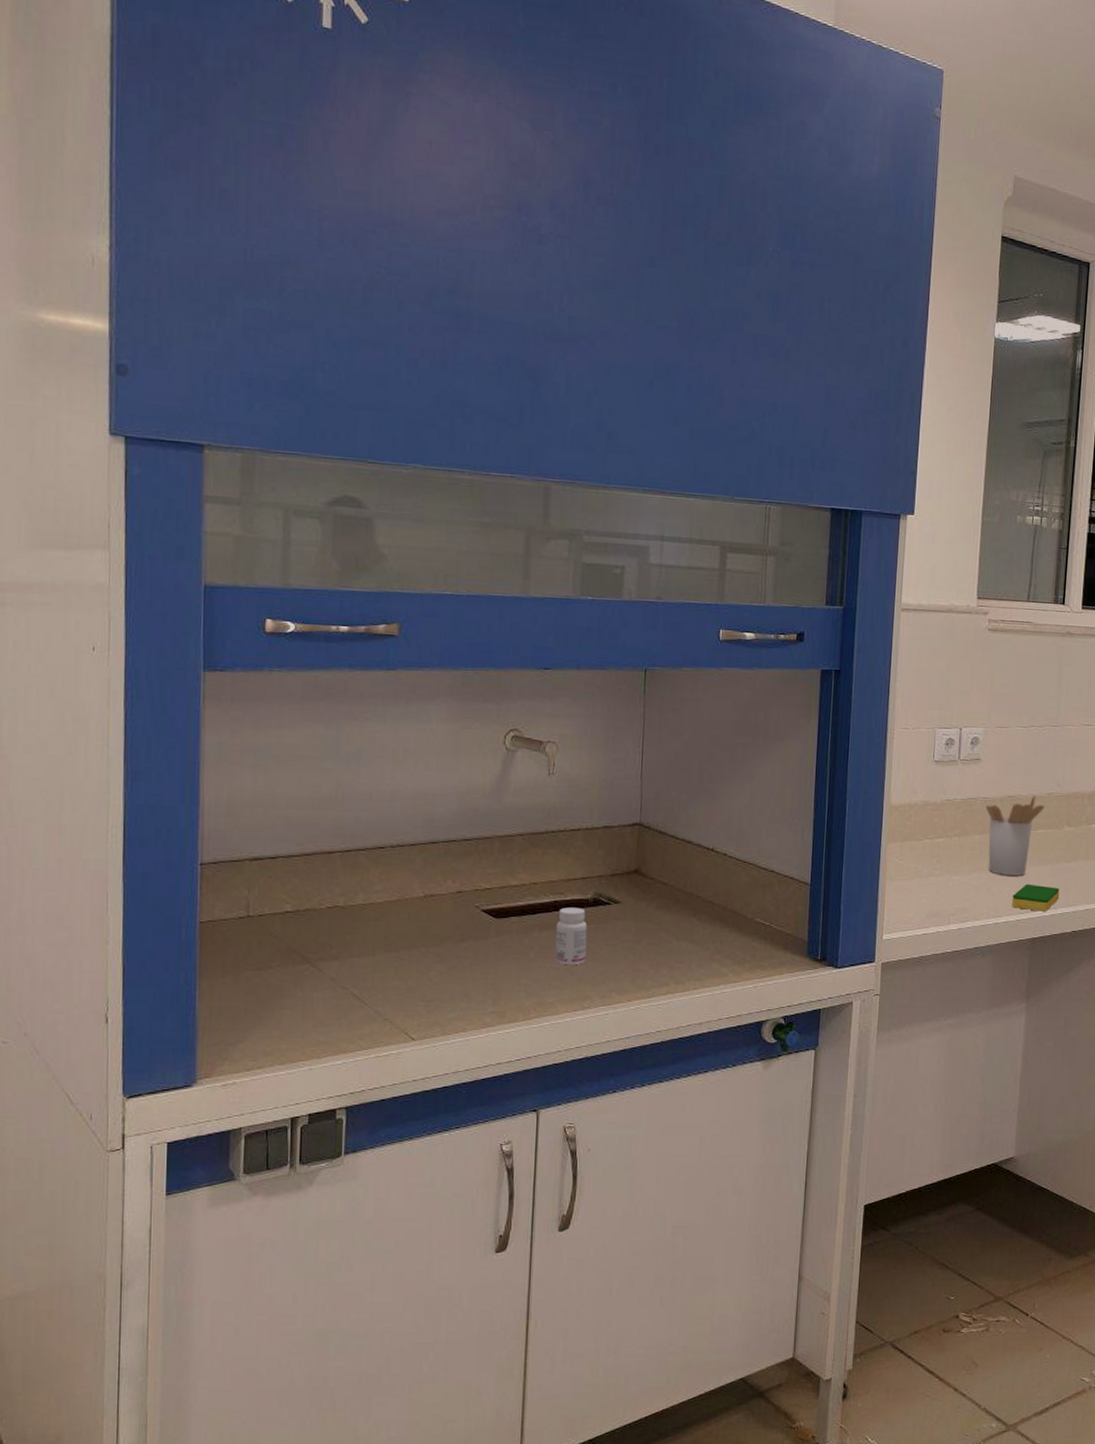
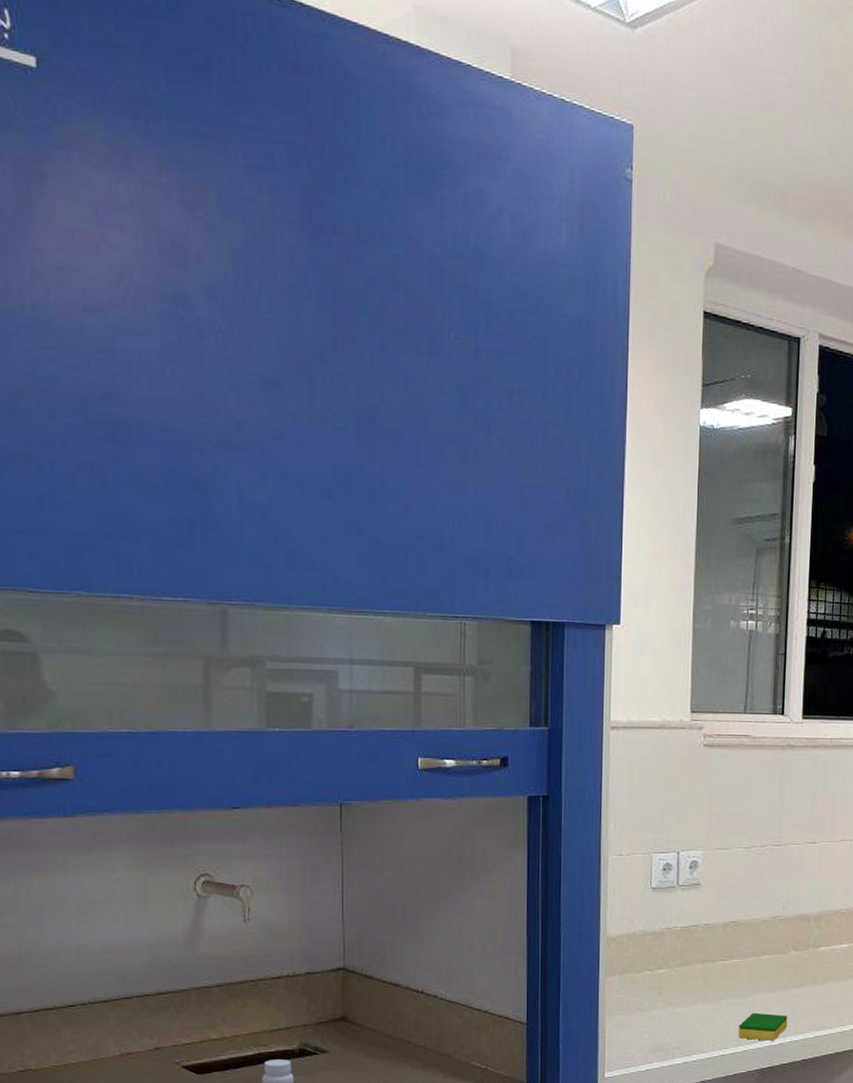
utensil holder: present [985,796,1044,876] -> none [707,920,769,1005]

